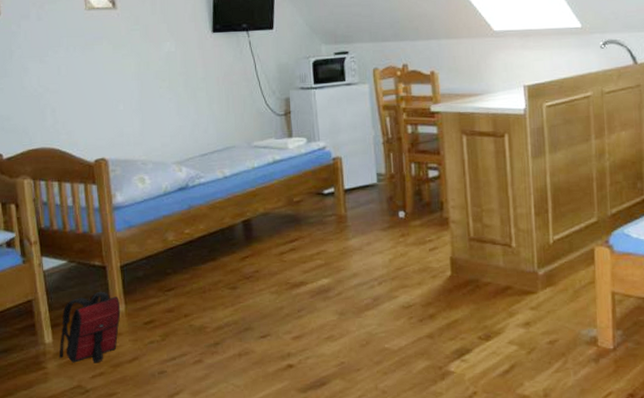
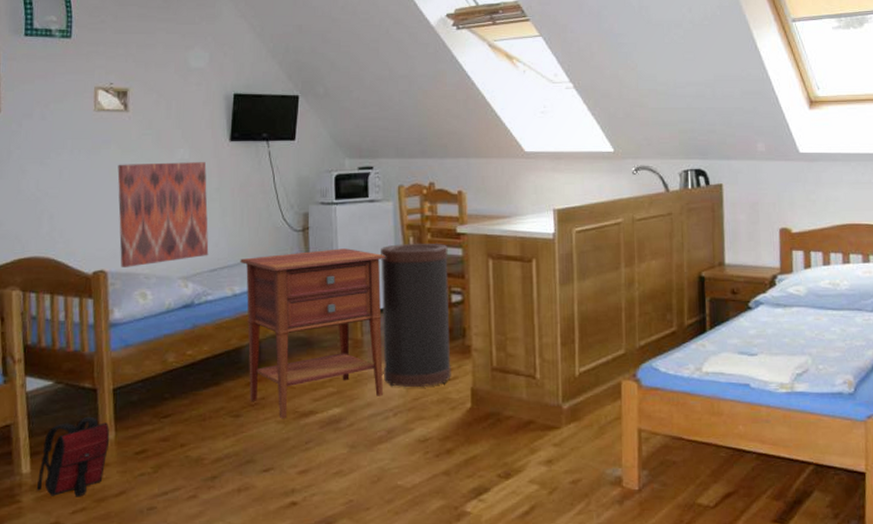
wall art: none [110,54,199,155] -> present [117,162,209,267]
nightstand: none [228,130,367,290] -> present [240,248,386,419]
trash can: none [359,122,431,259] -> present [381,243,451,388]

